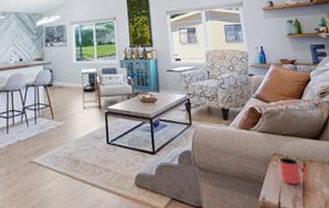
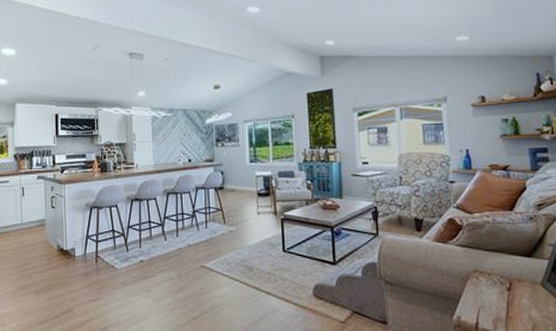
cup: present [279,157,307,184] -> none [480,274,513,304]

